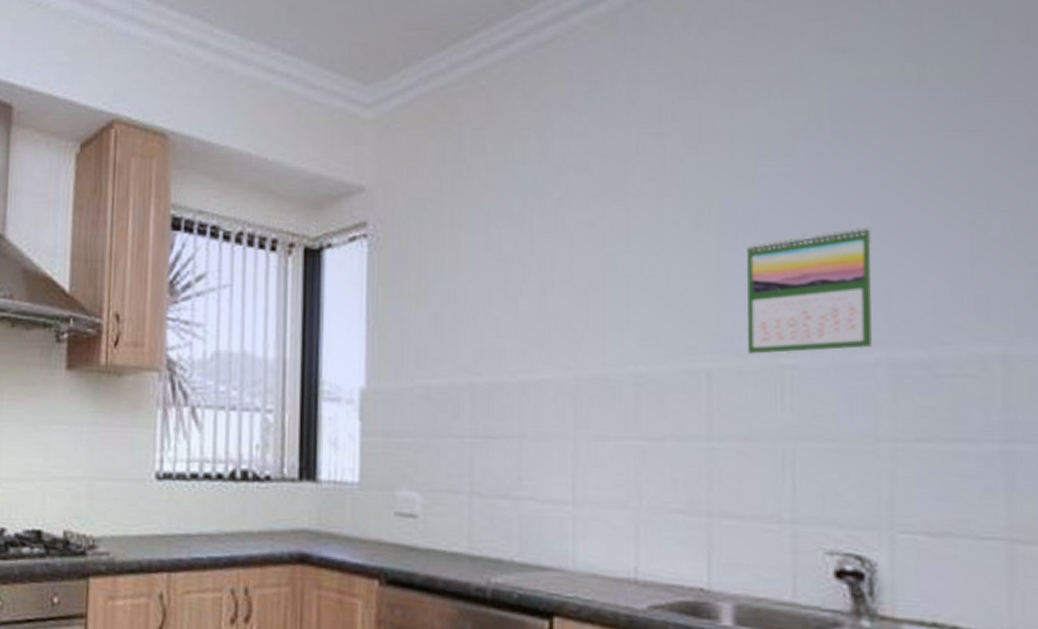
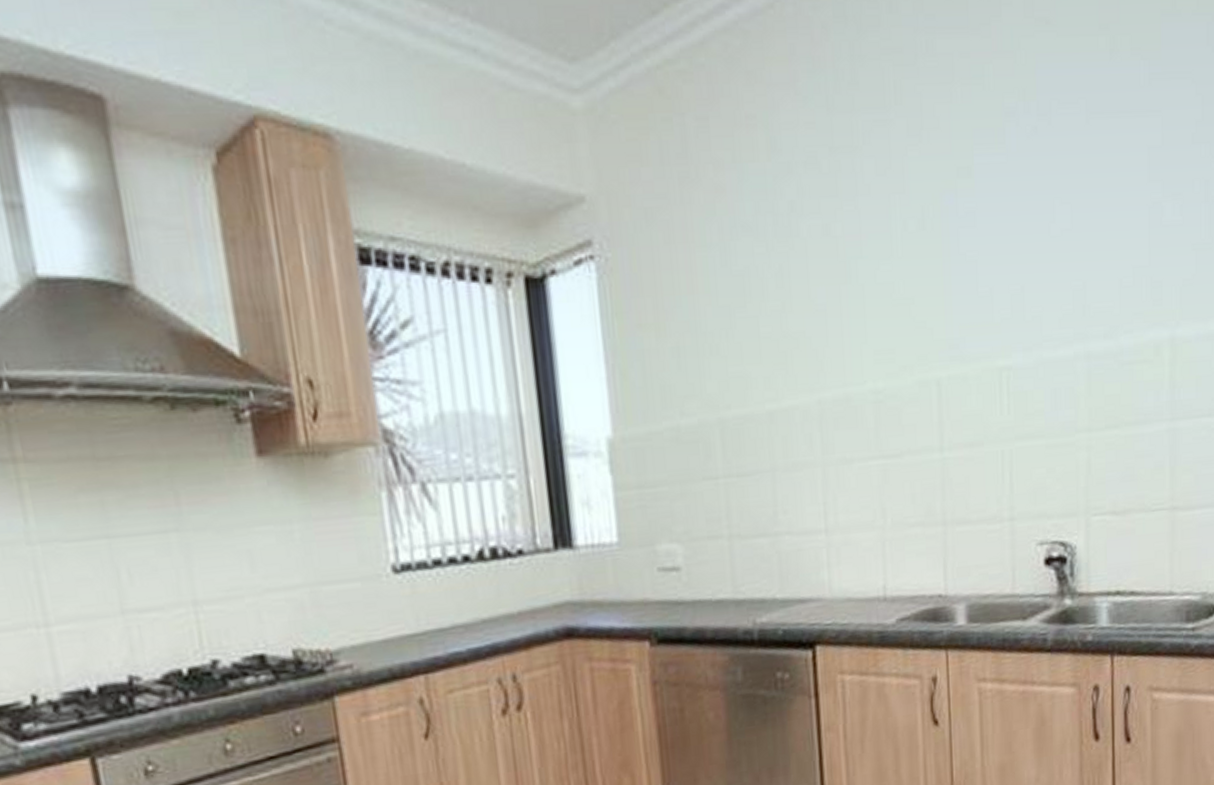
calendar: present [746,226,873,354] -> none [967,216,1073,359]

